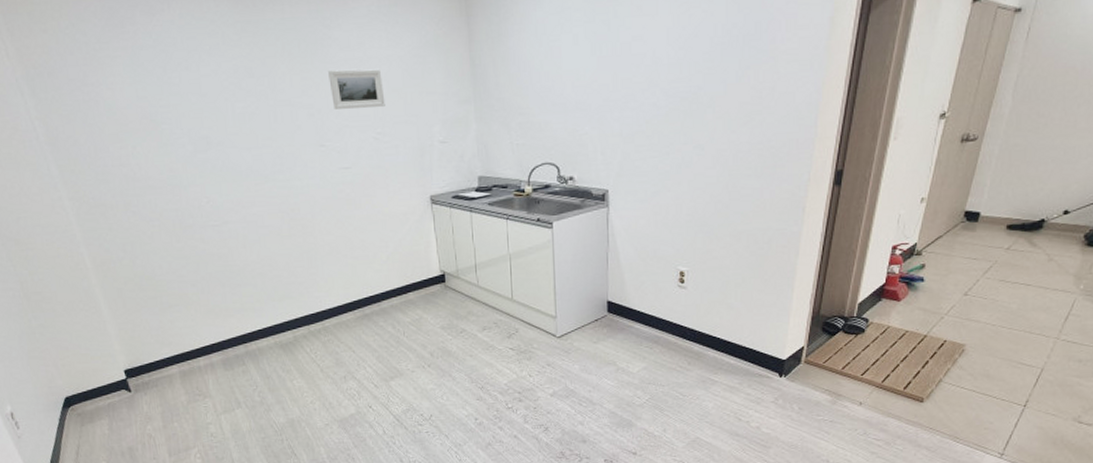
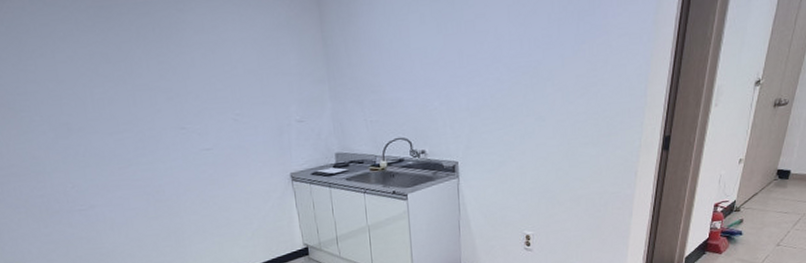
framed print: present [328,69,386,109] -> none [184,51,243,92]

